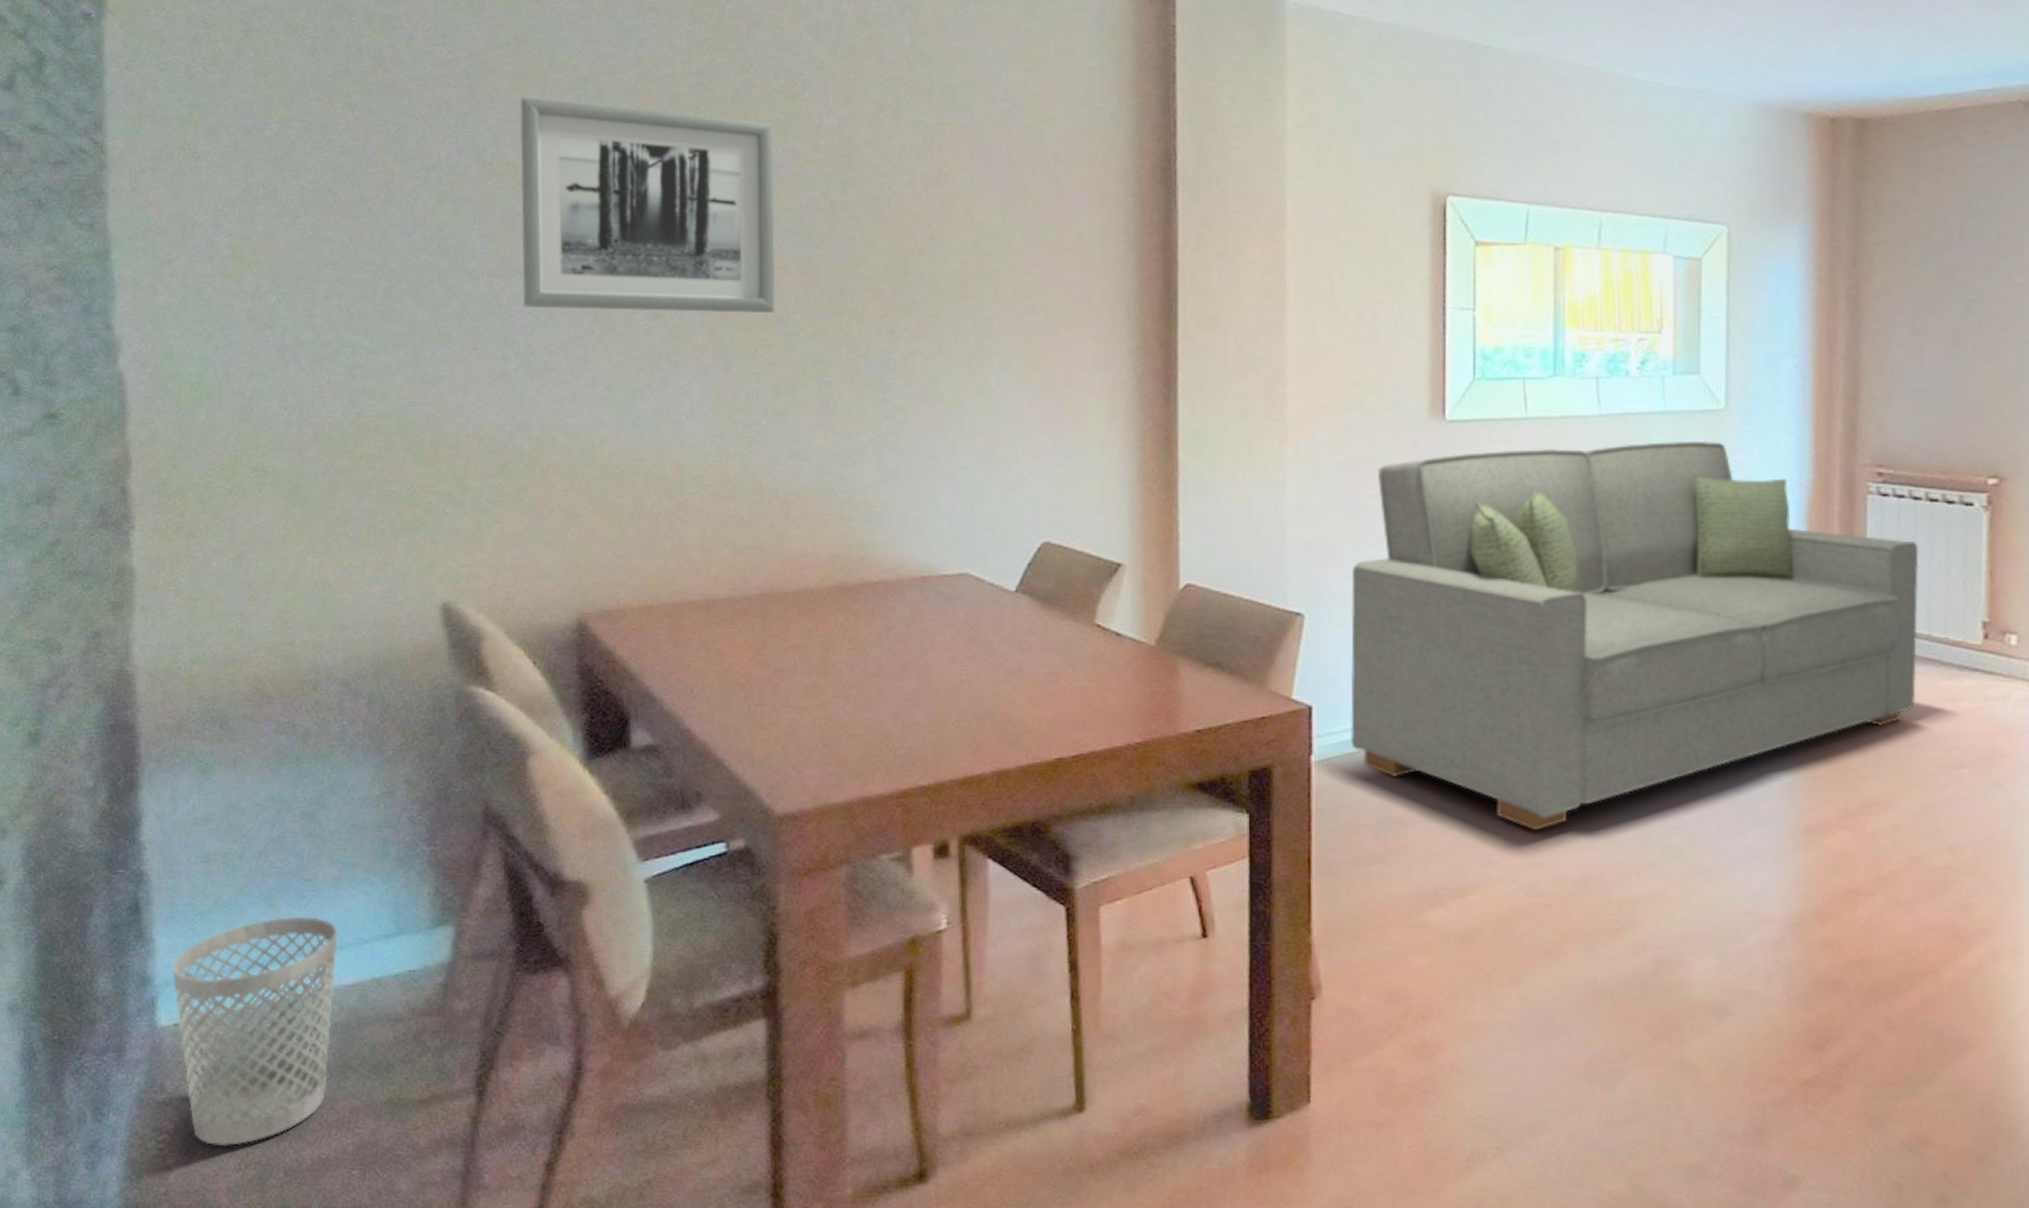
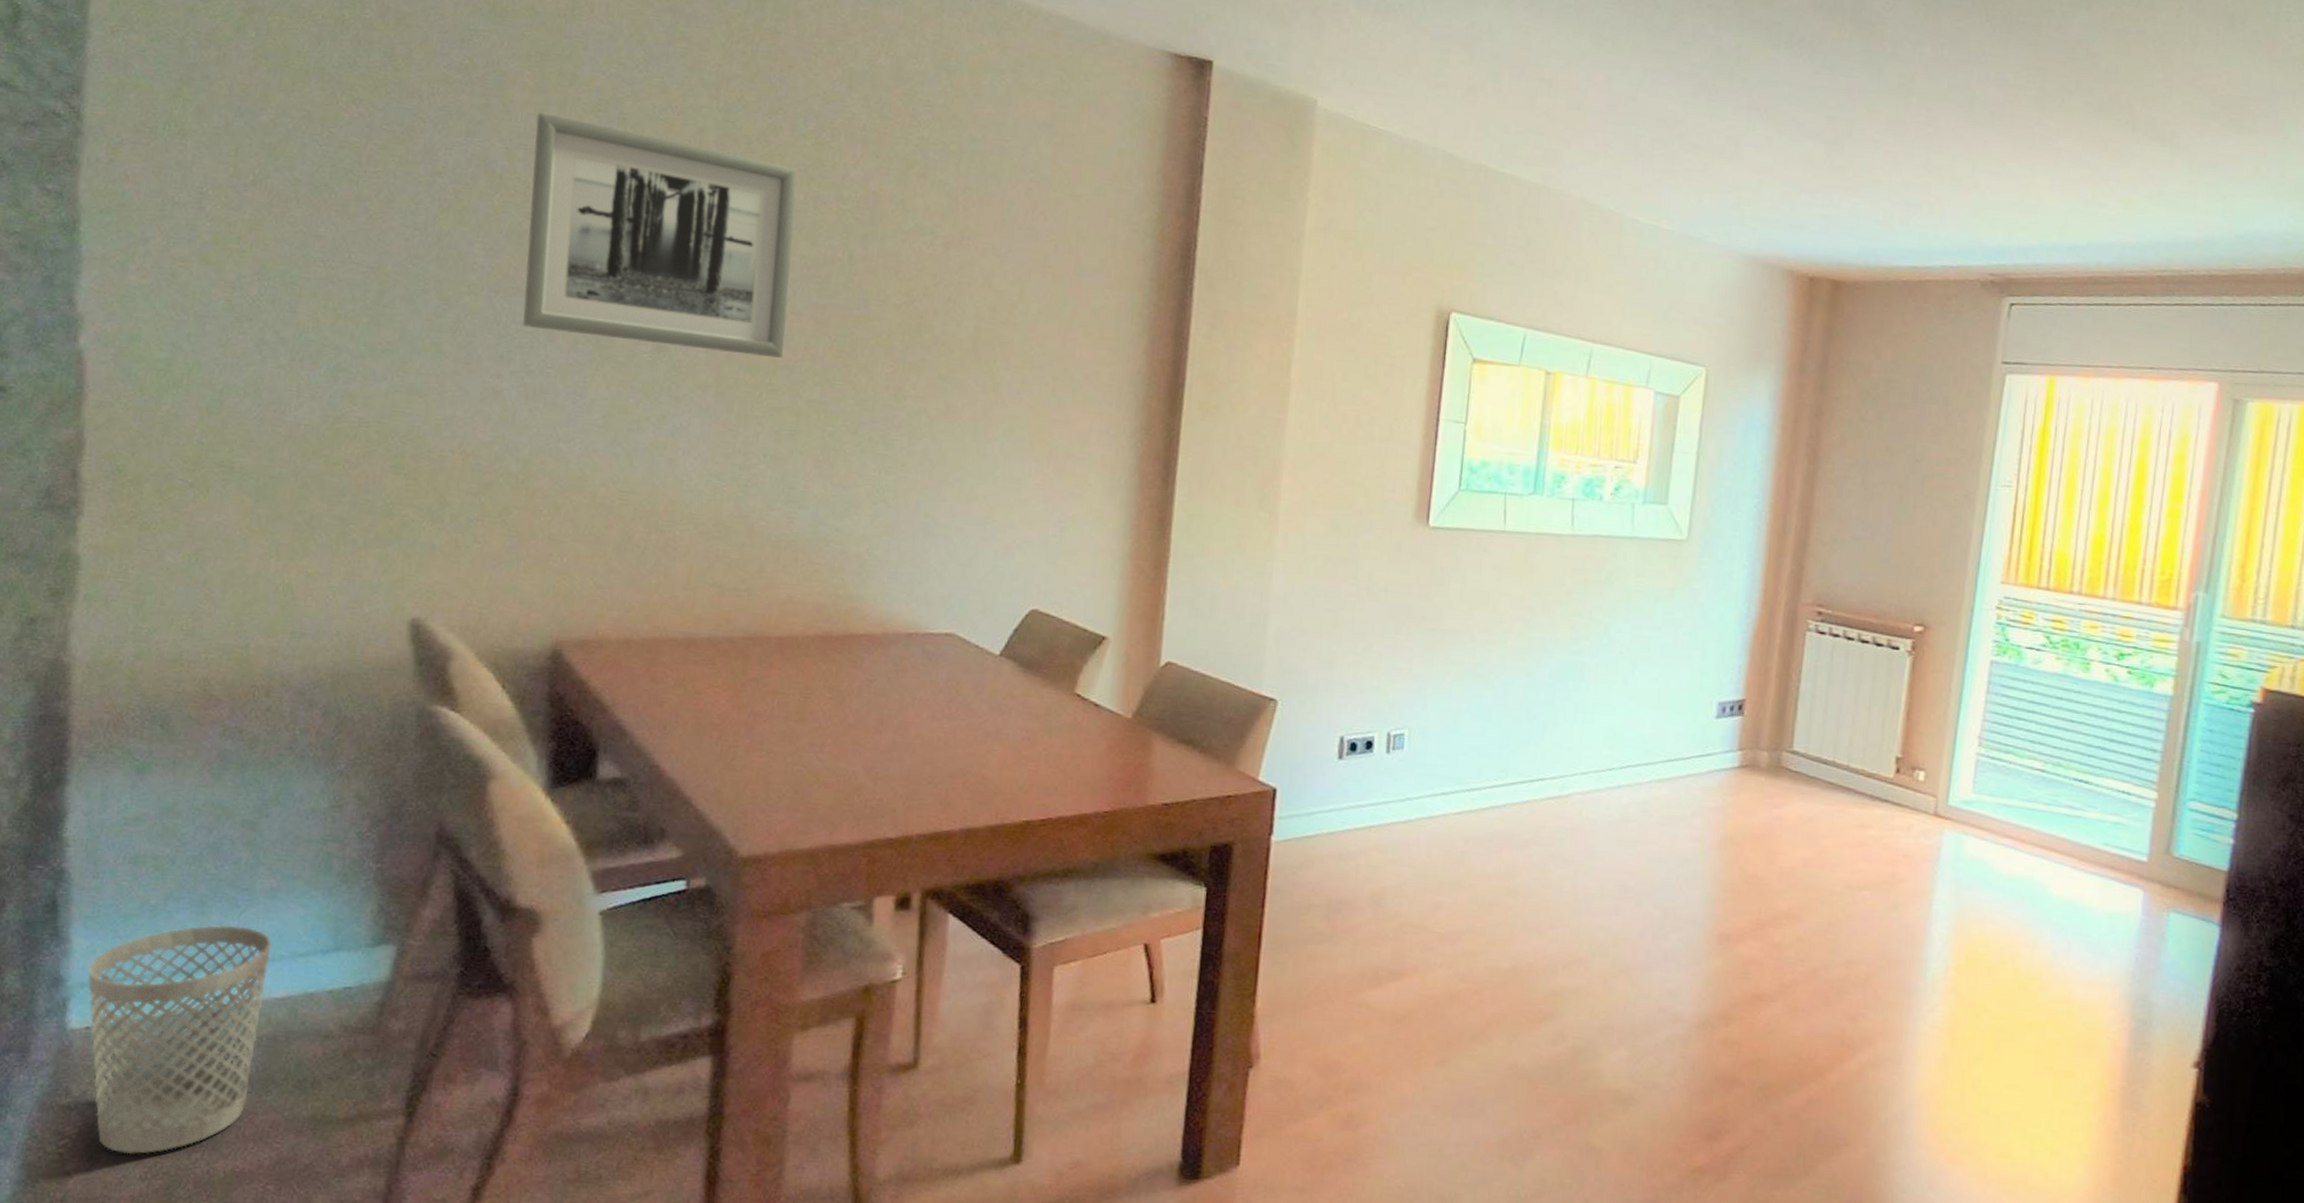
sofa: present [1350,440,1919,831] -> none [1309,559,1847,922]

